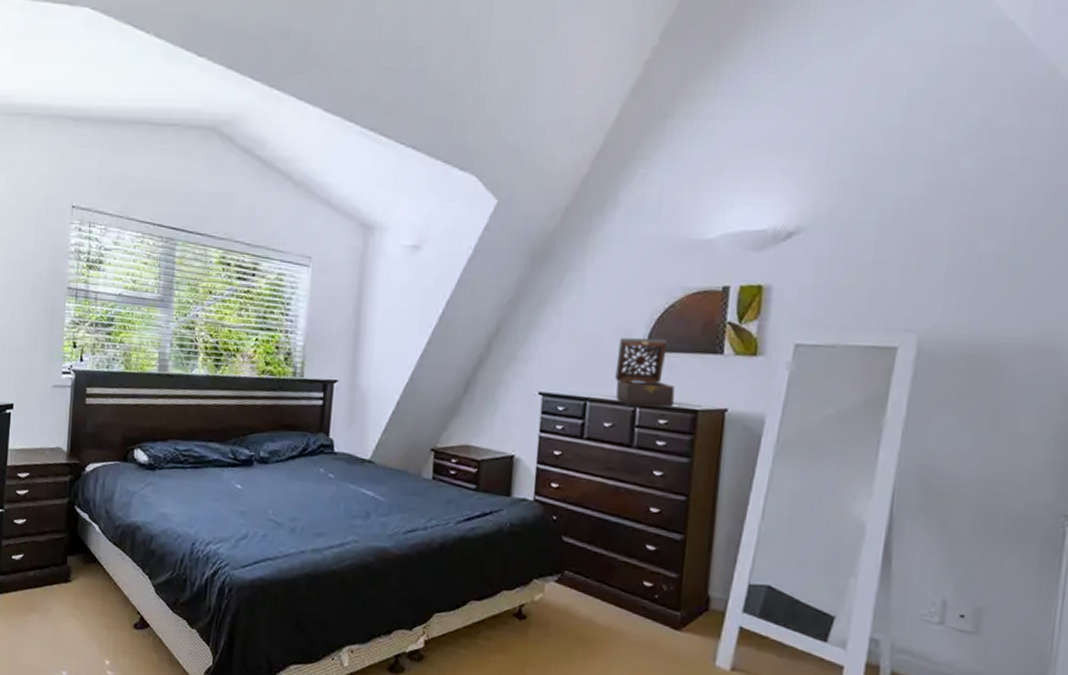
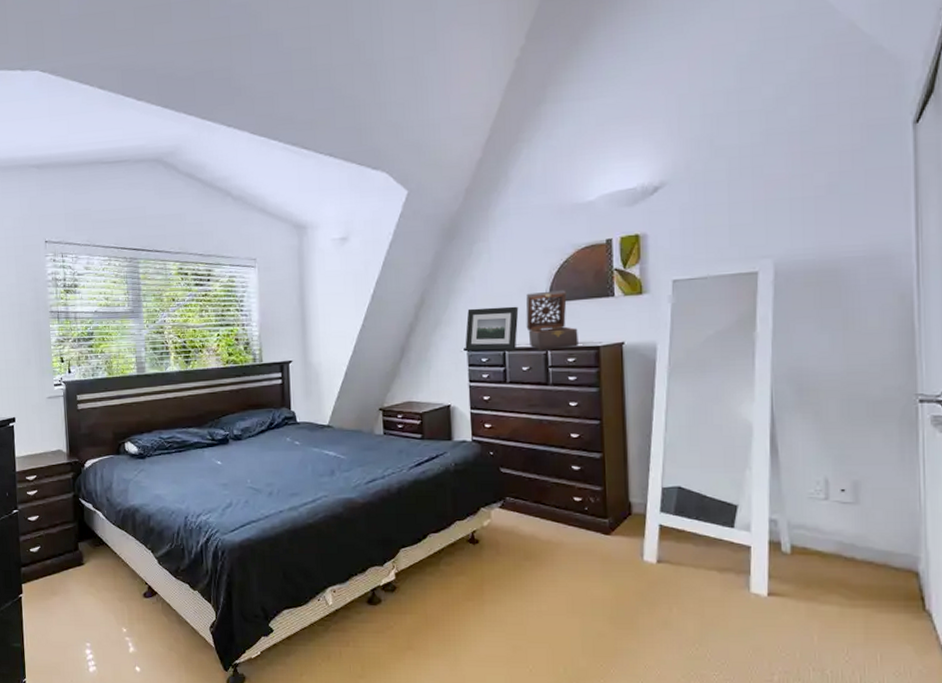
picture frame: none [540,346,609,403] -> present [465,306,519,351]

